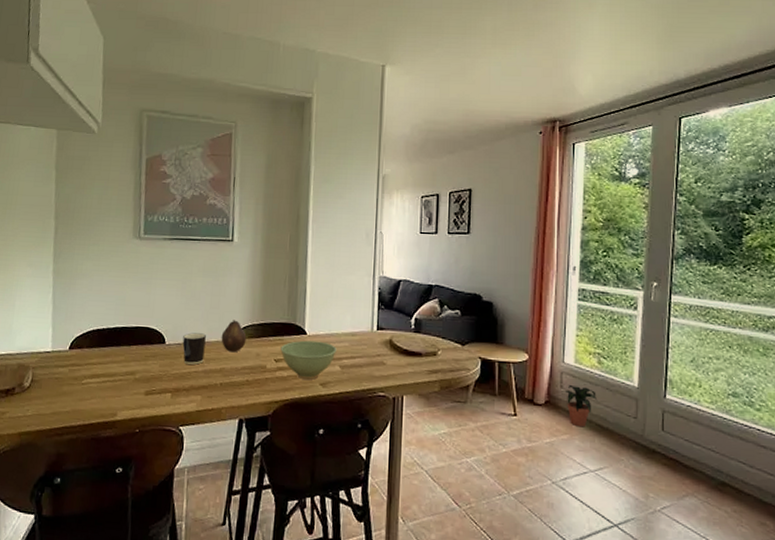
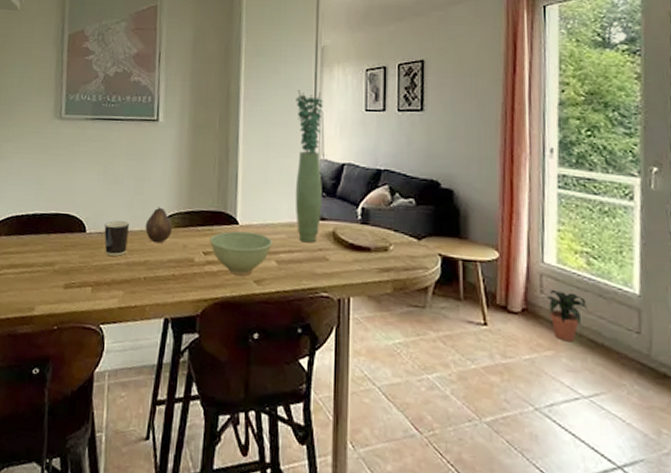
vase: none [357,214,383,350] -> present [295,90,323,243]

